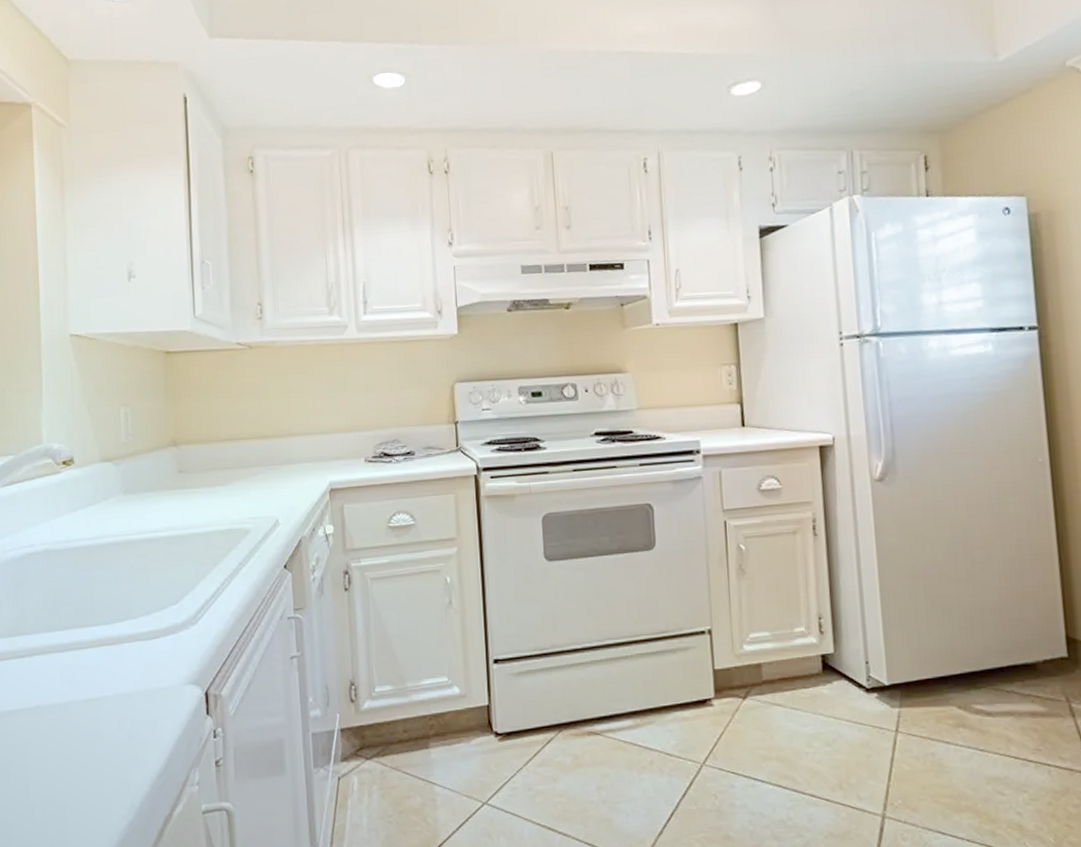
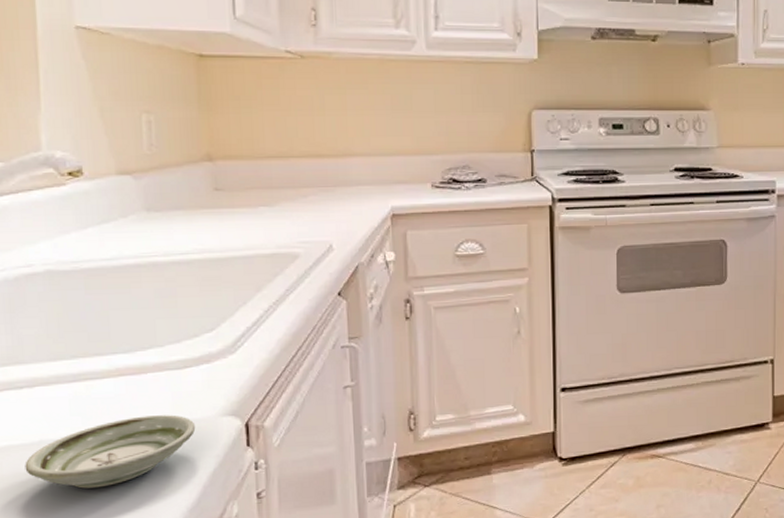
saucer: none [25,683,163,752] -> present [25,415,196,489]

